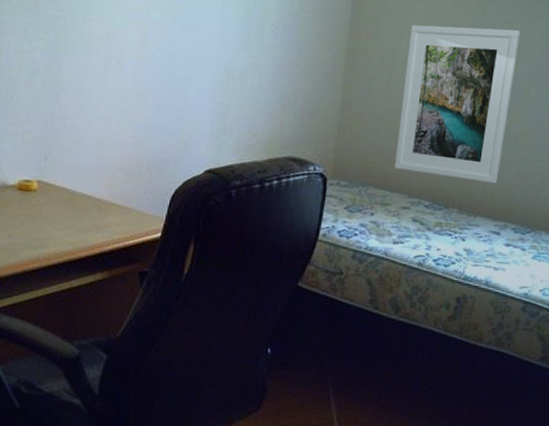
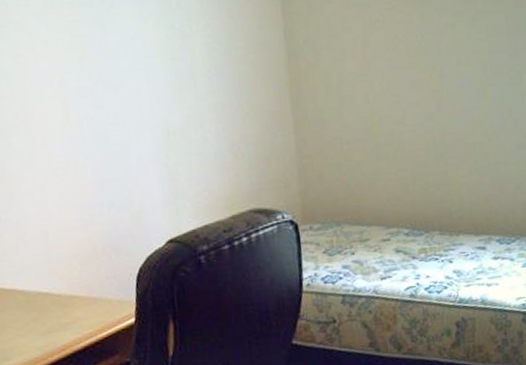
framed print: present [395,25,520,184] -> none [351,31,473,201]

